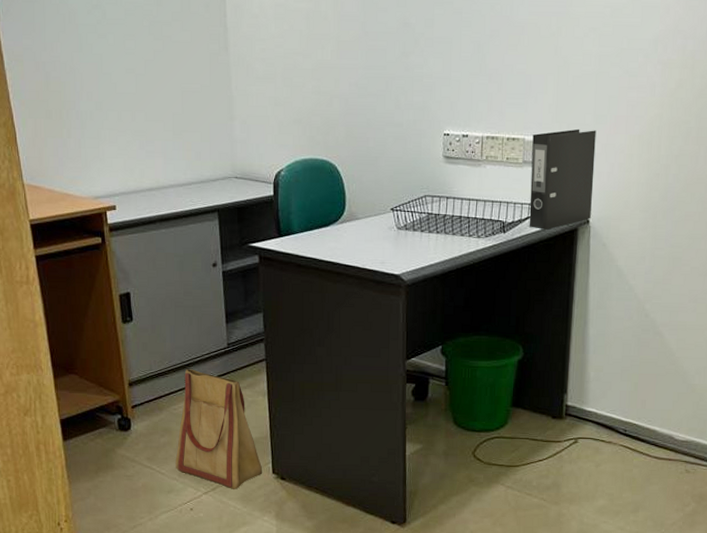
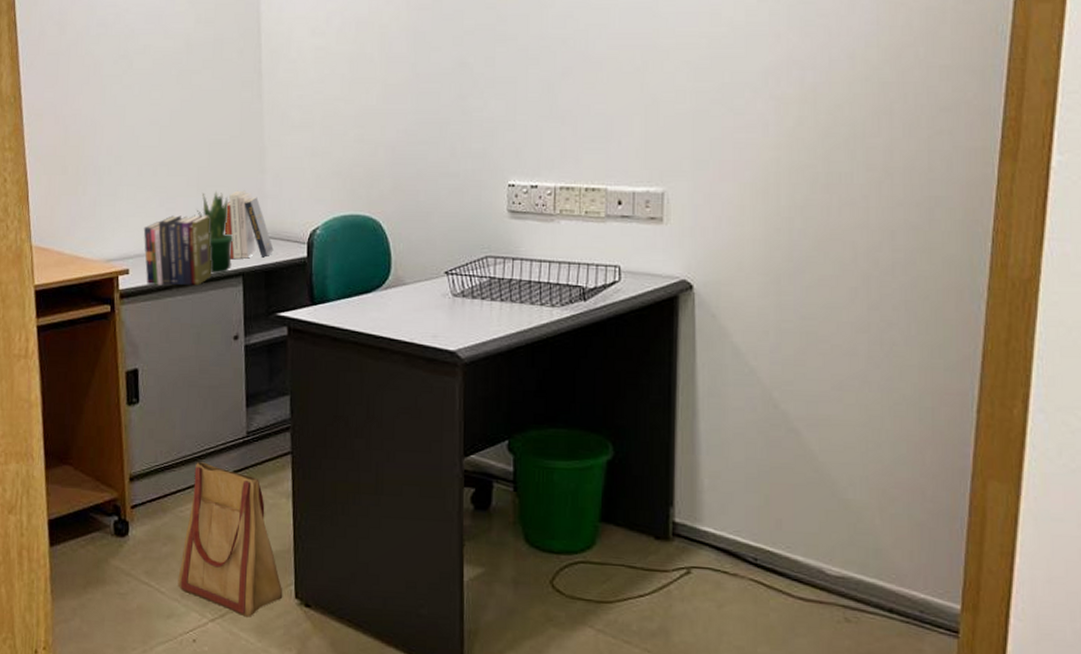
books: none [126,157,191,220] -> present [143,215,212,286]
planter: none [172,136,209,211] -> present [194,191,234,275]
books: none [201,135,244,197] -> present [225,190,274,260]
binder: present [529,128,596,230] -> none [616,176,696,297]

